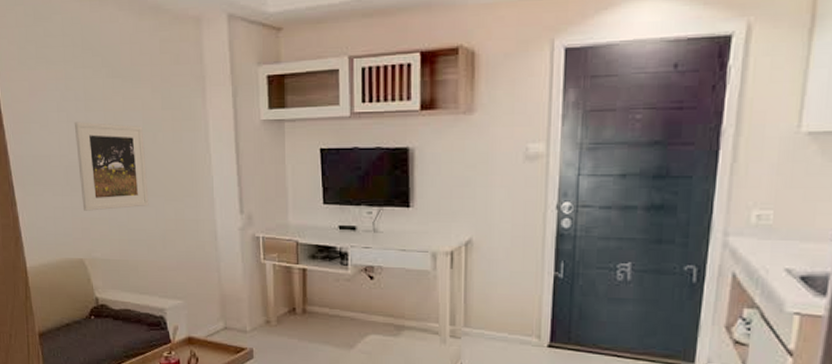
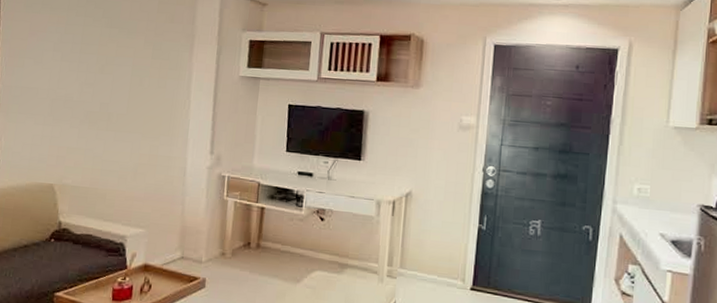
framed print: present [74,121,149,211] -> none [62,61,131,141]

